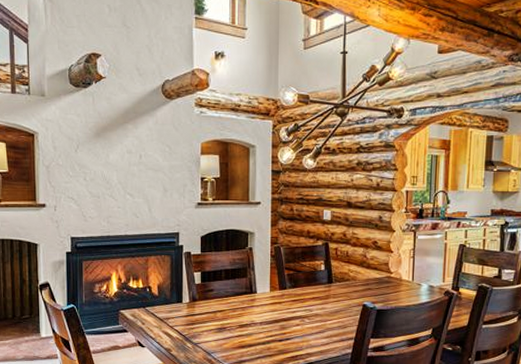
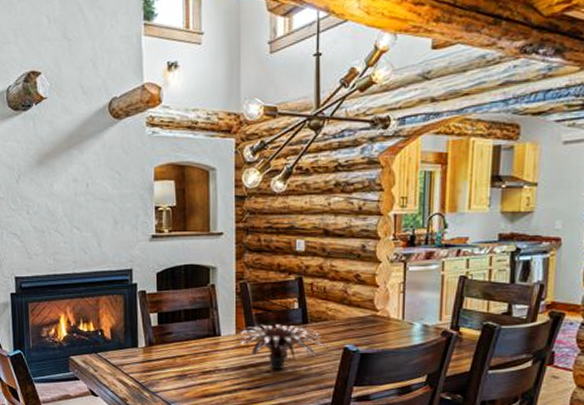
plant: none [263,283,352,324] -> present [228,324,331,370]

